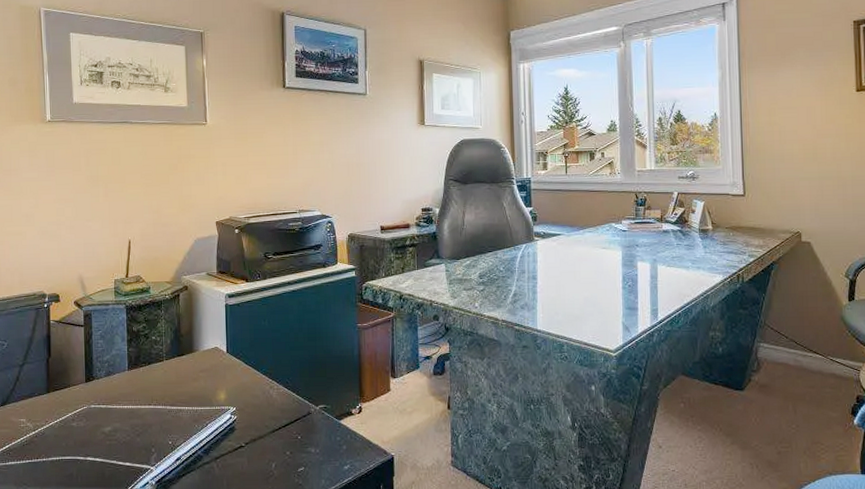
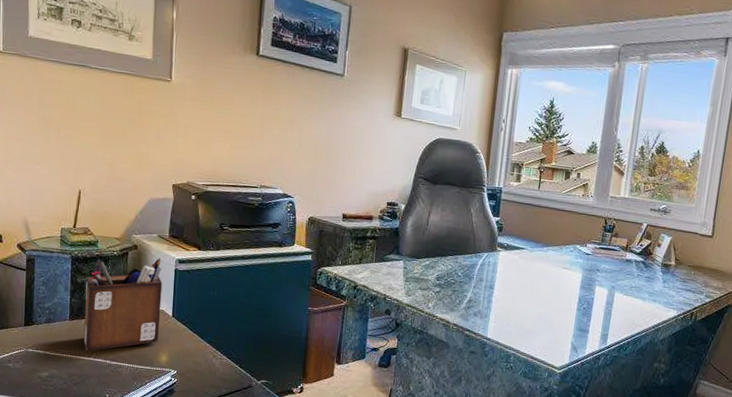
desk organizer: none [141,295,216,400] -> present [84,257,162,352]

